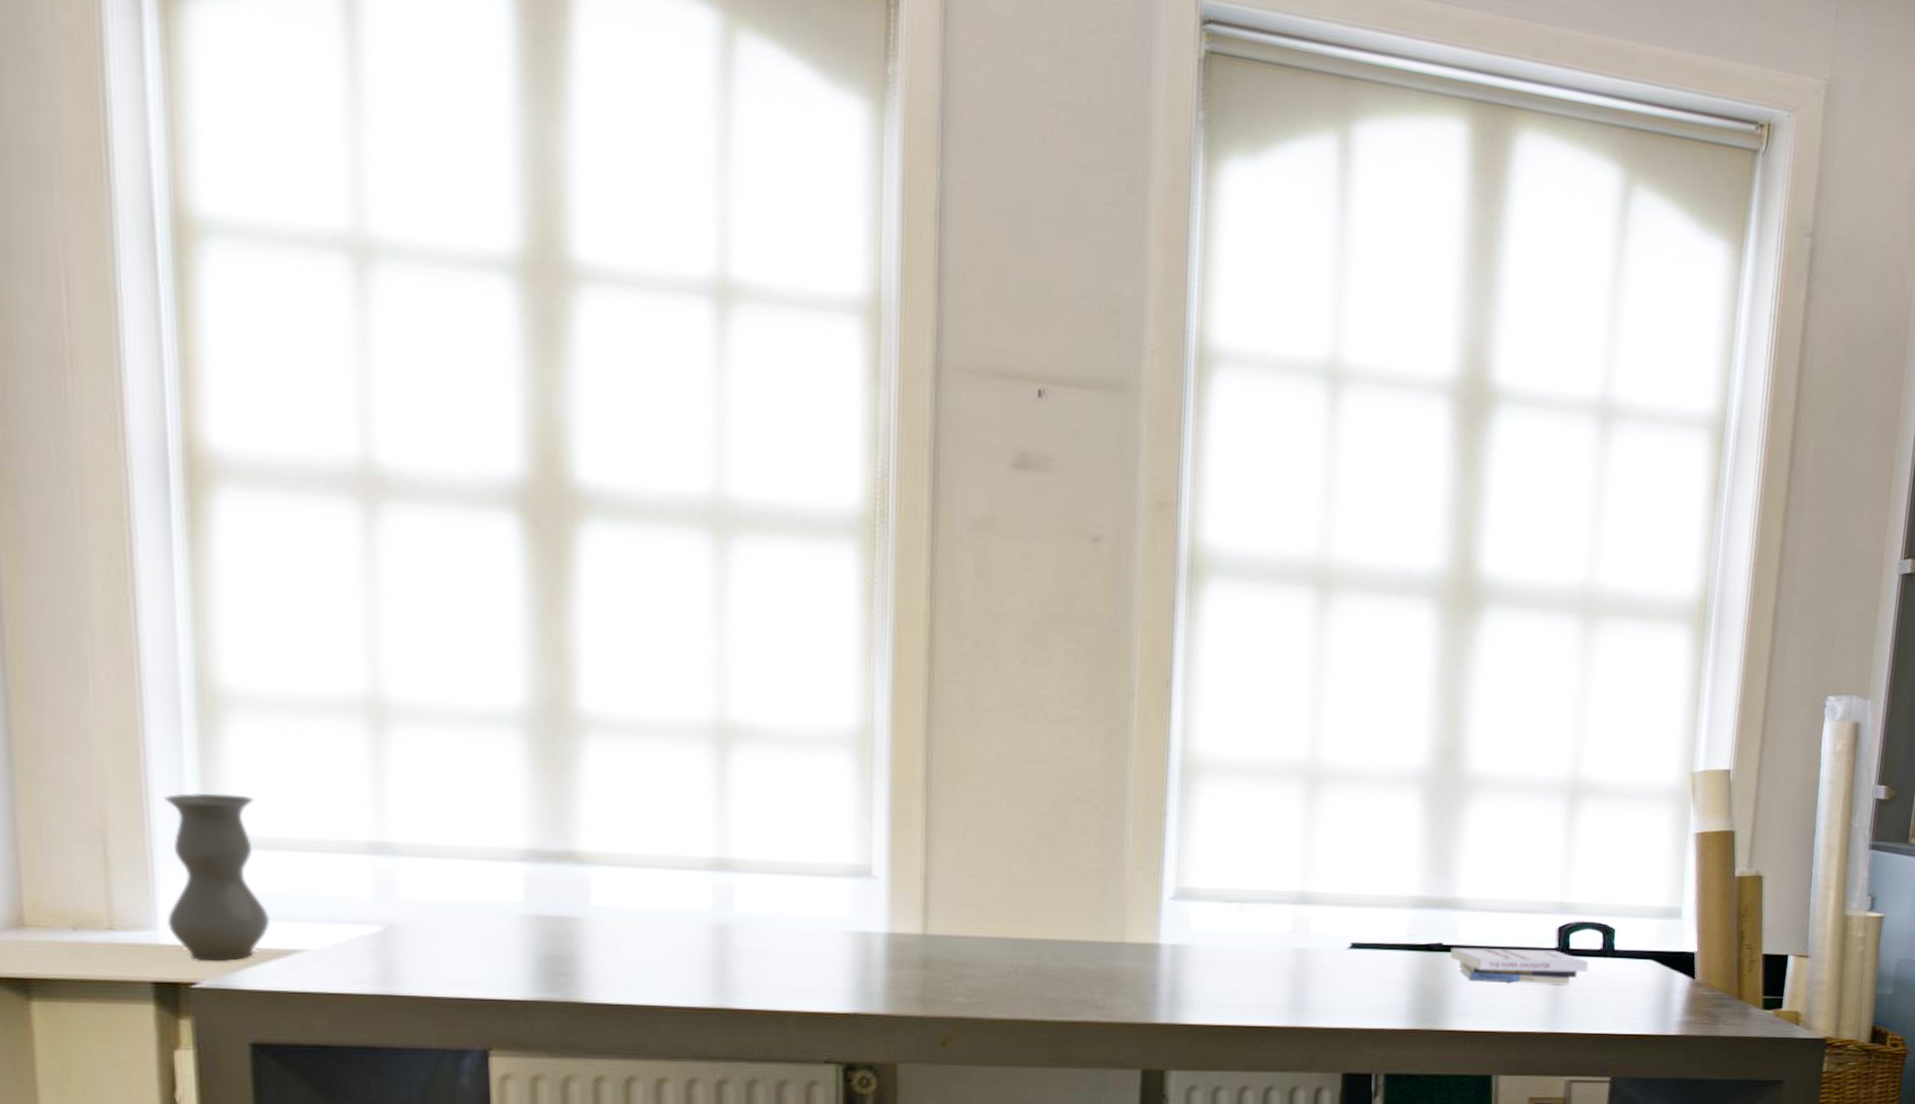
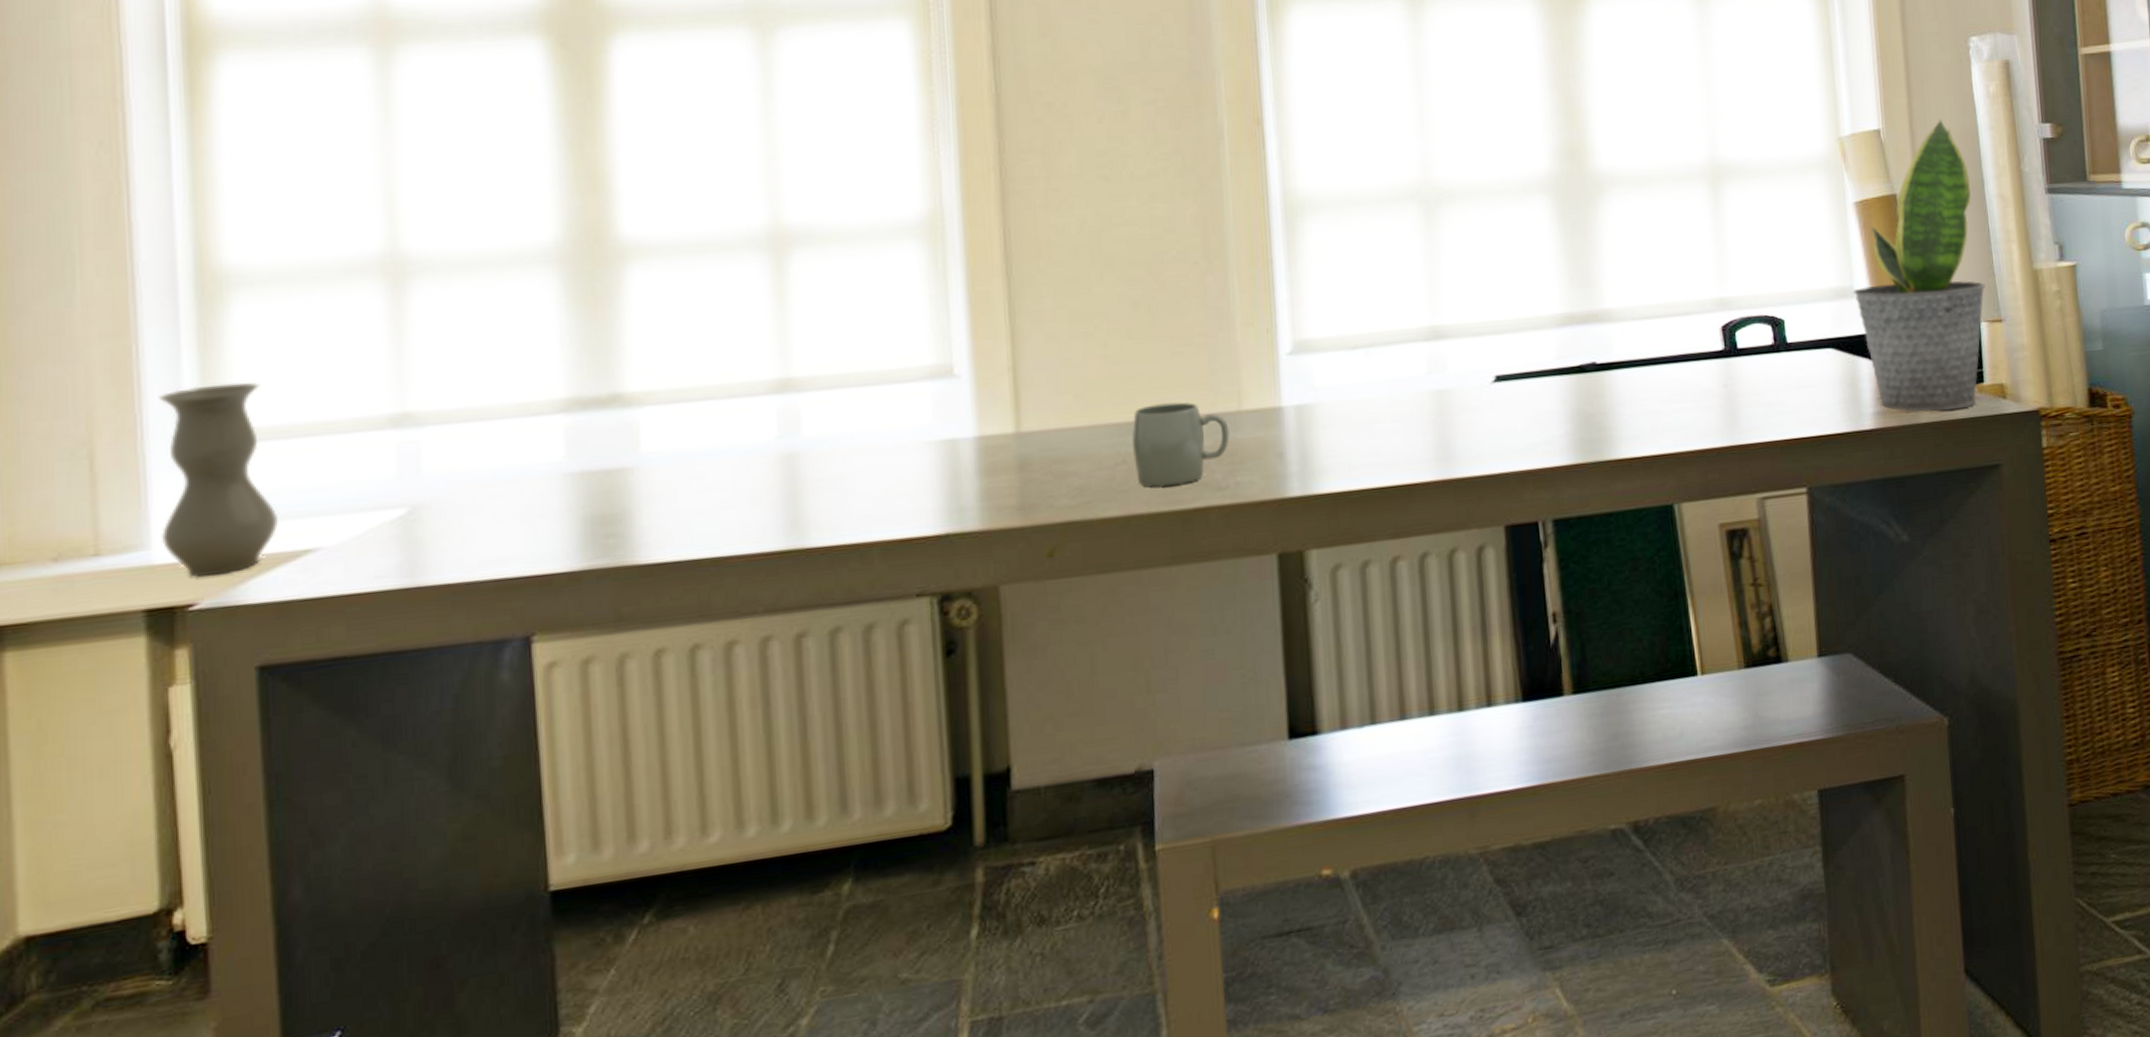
mug: none [1024,926,1111,999] -> present [1132,402,1230,487]
books: present [1449,947,1589,985] -> none [1605,352,1762,399]
potted plant: none [1680,768,1804,1029] -> present [1853,118,1986,413]

